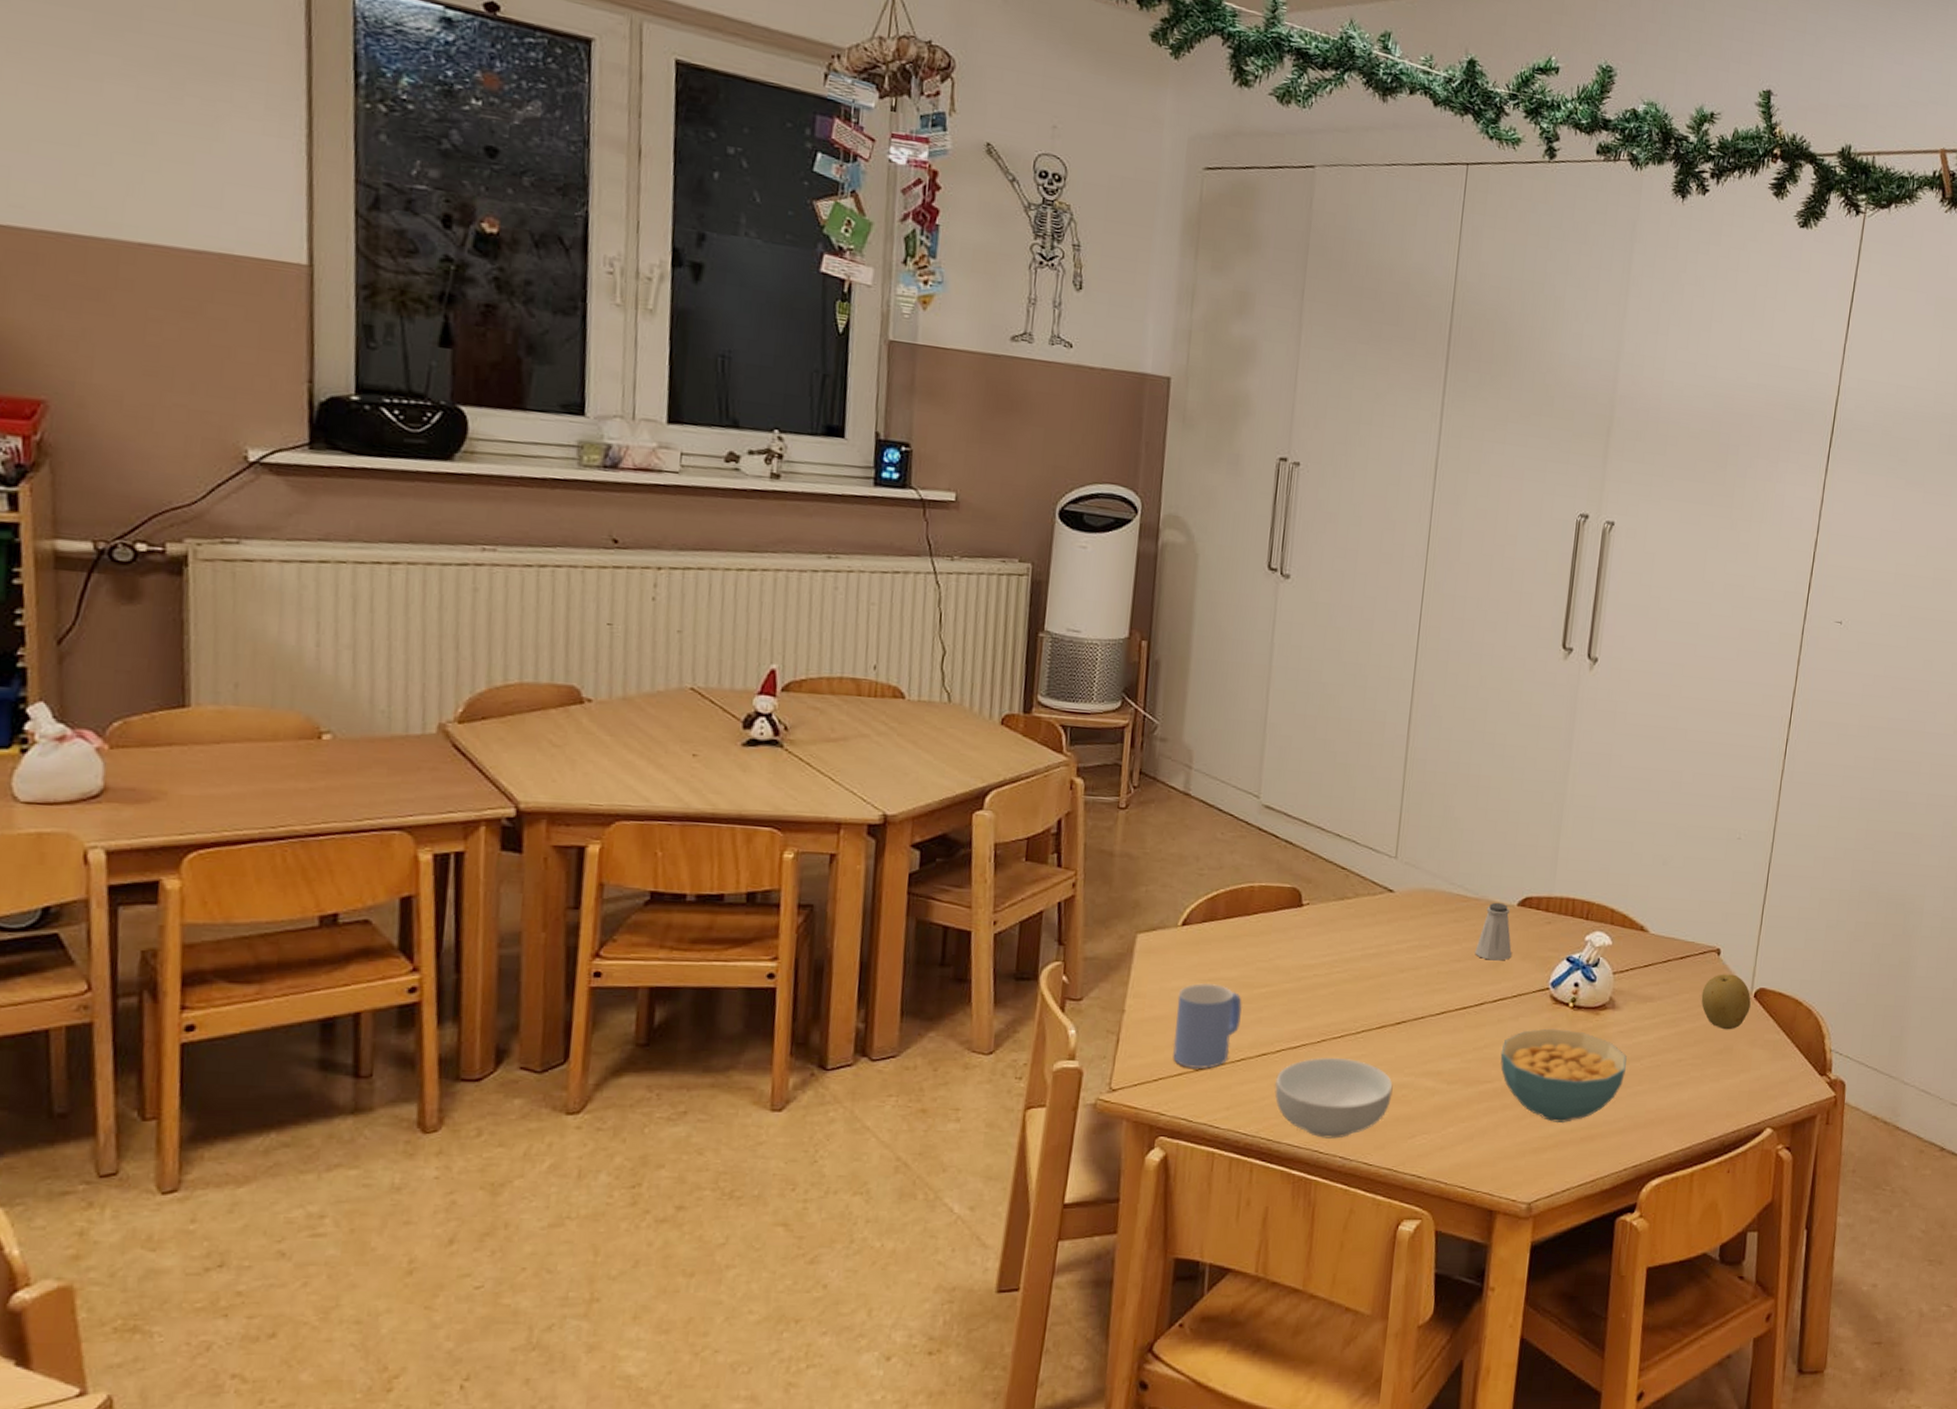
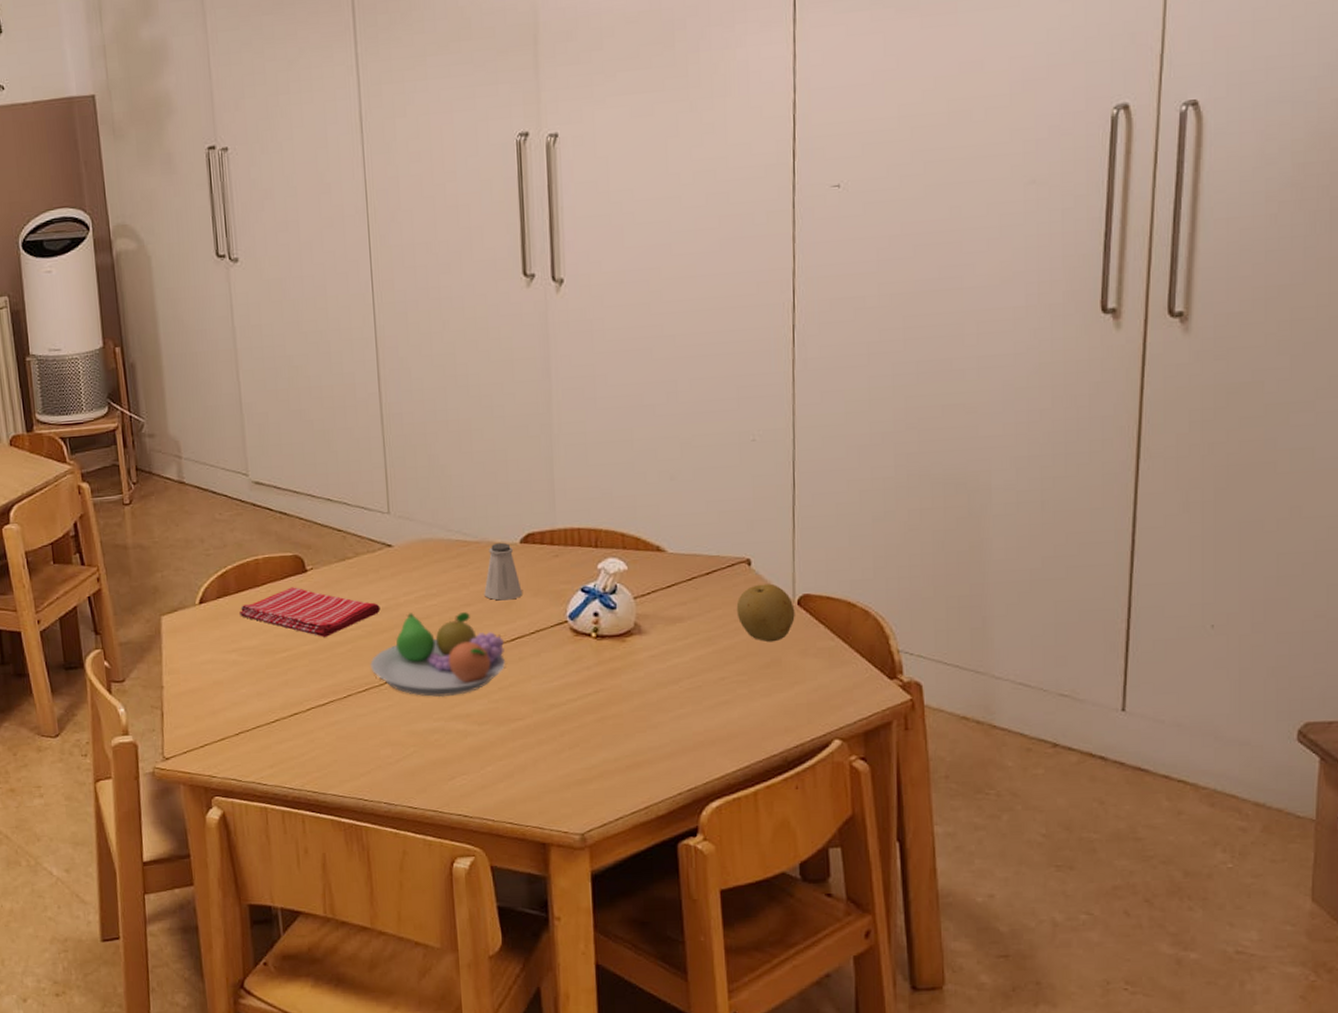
mug: present [1173,982,1242,1069] -> none [207,653,269,733]
dish towel: none [1223,920,1371,978] -> present [240,587,381,638]
cereal bowl: present [1274,1058,1393,1139] -> none [310,710,425,787]
fruit bowl: none [1350,962,1486,1052] -> present [370,612,506,698]
cereal bowl: present [1500,1028,1627,1123] -> none [527,660,664,753]

